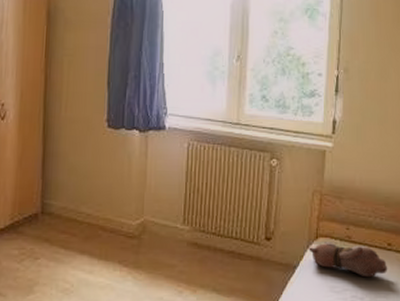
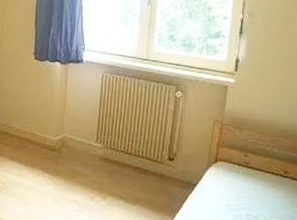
teddy bear: present [309,242,388,278] -> none [208,165,284,200]

